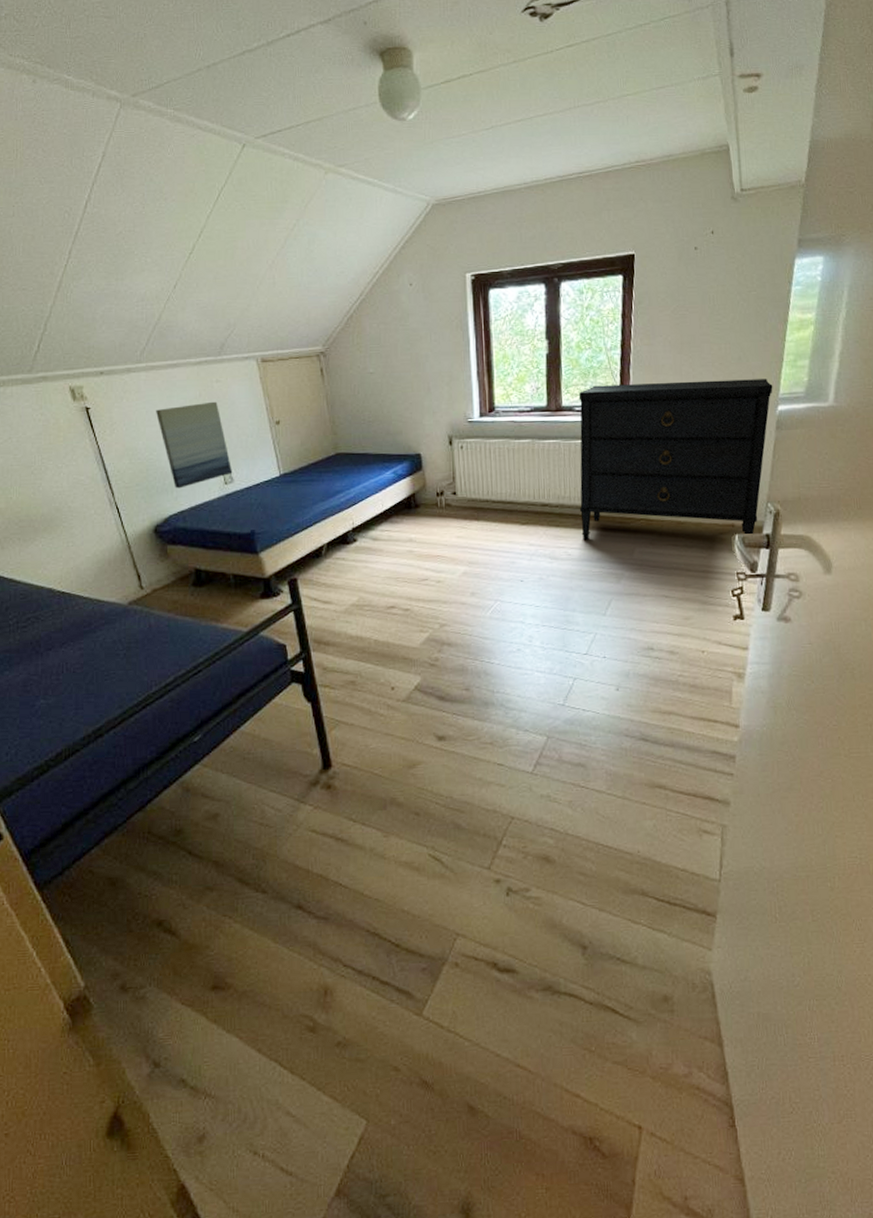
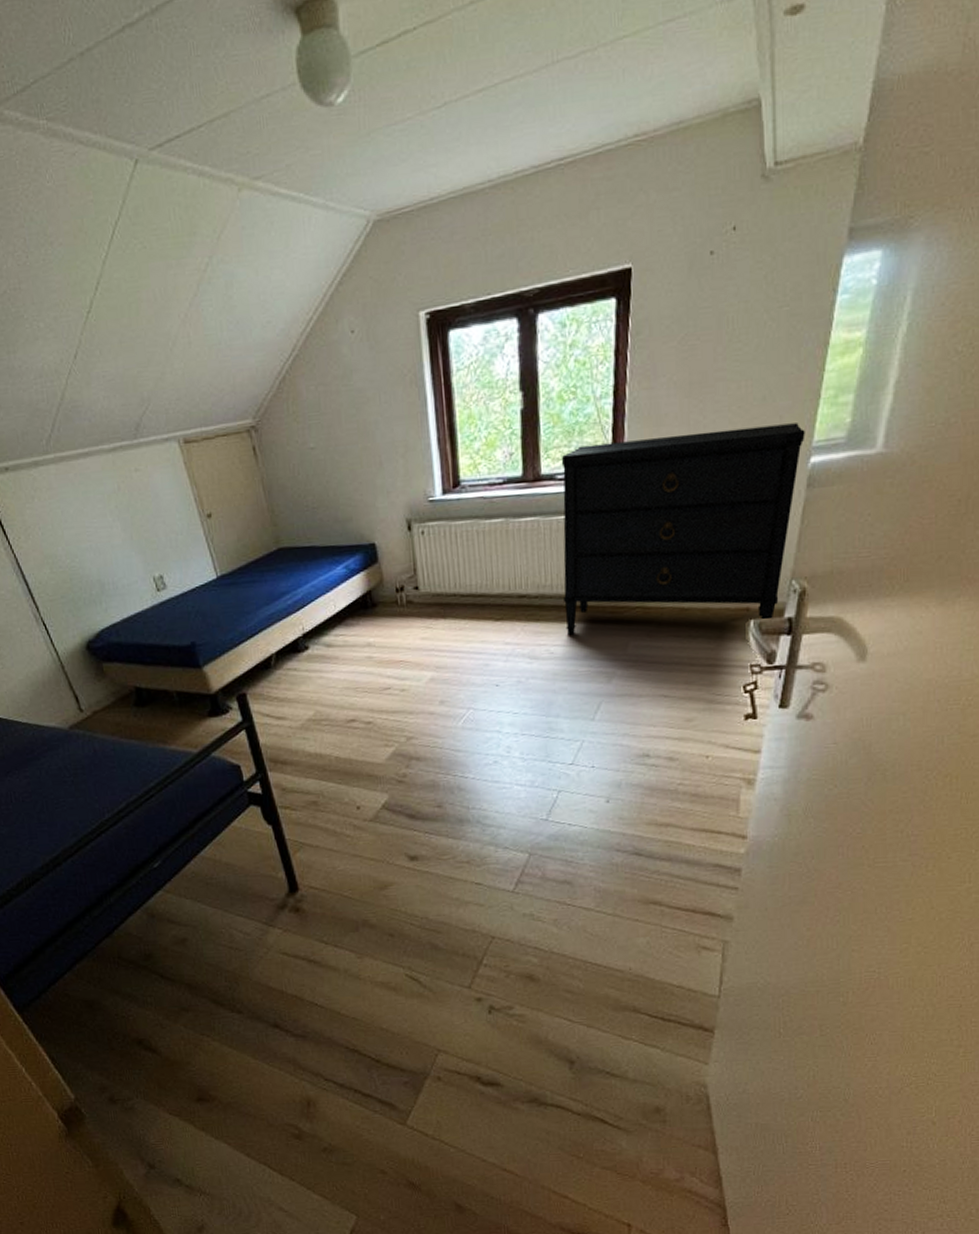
wall art: present [156,401,233,489] -> none [72,494,165,599]

